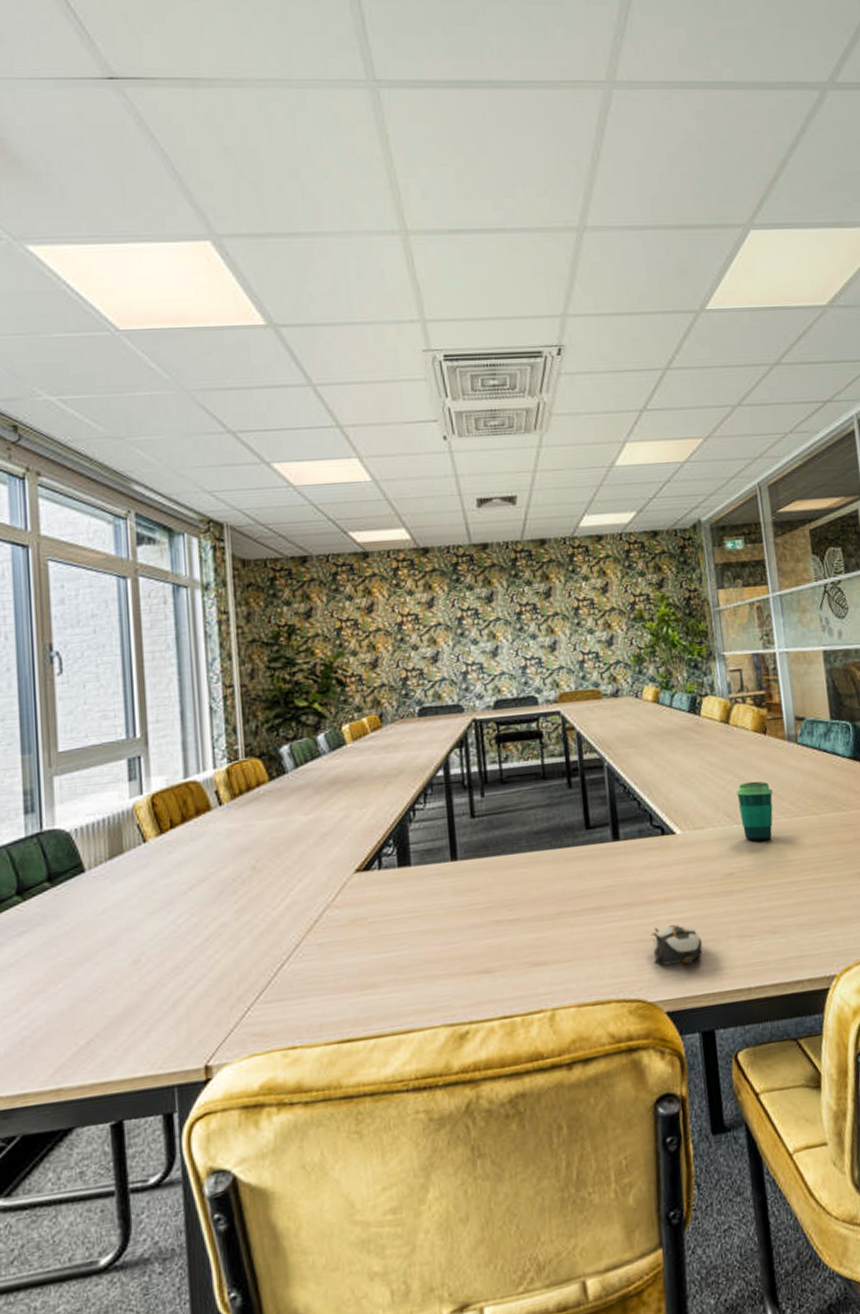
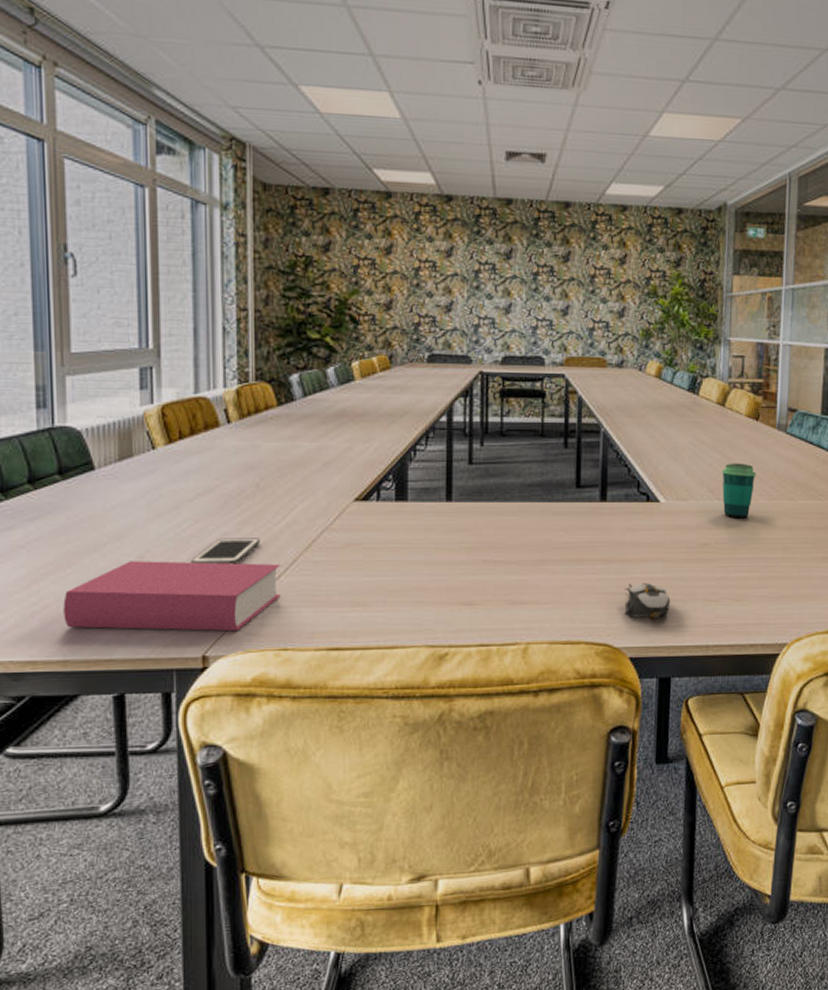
book: none [55,951,285,1051] -> present [63,561,281,631]
cell phone: none [188,925,260,962] -> present [191,538,260,565]

